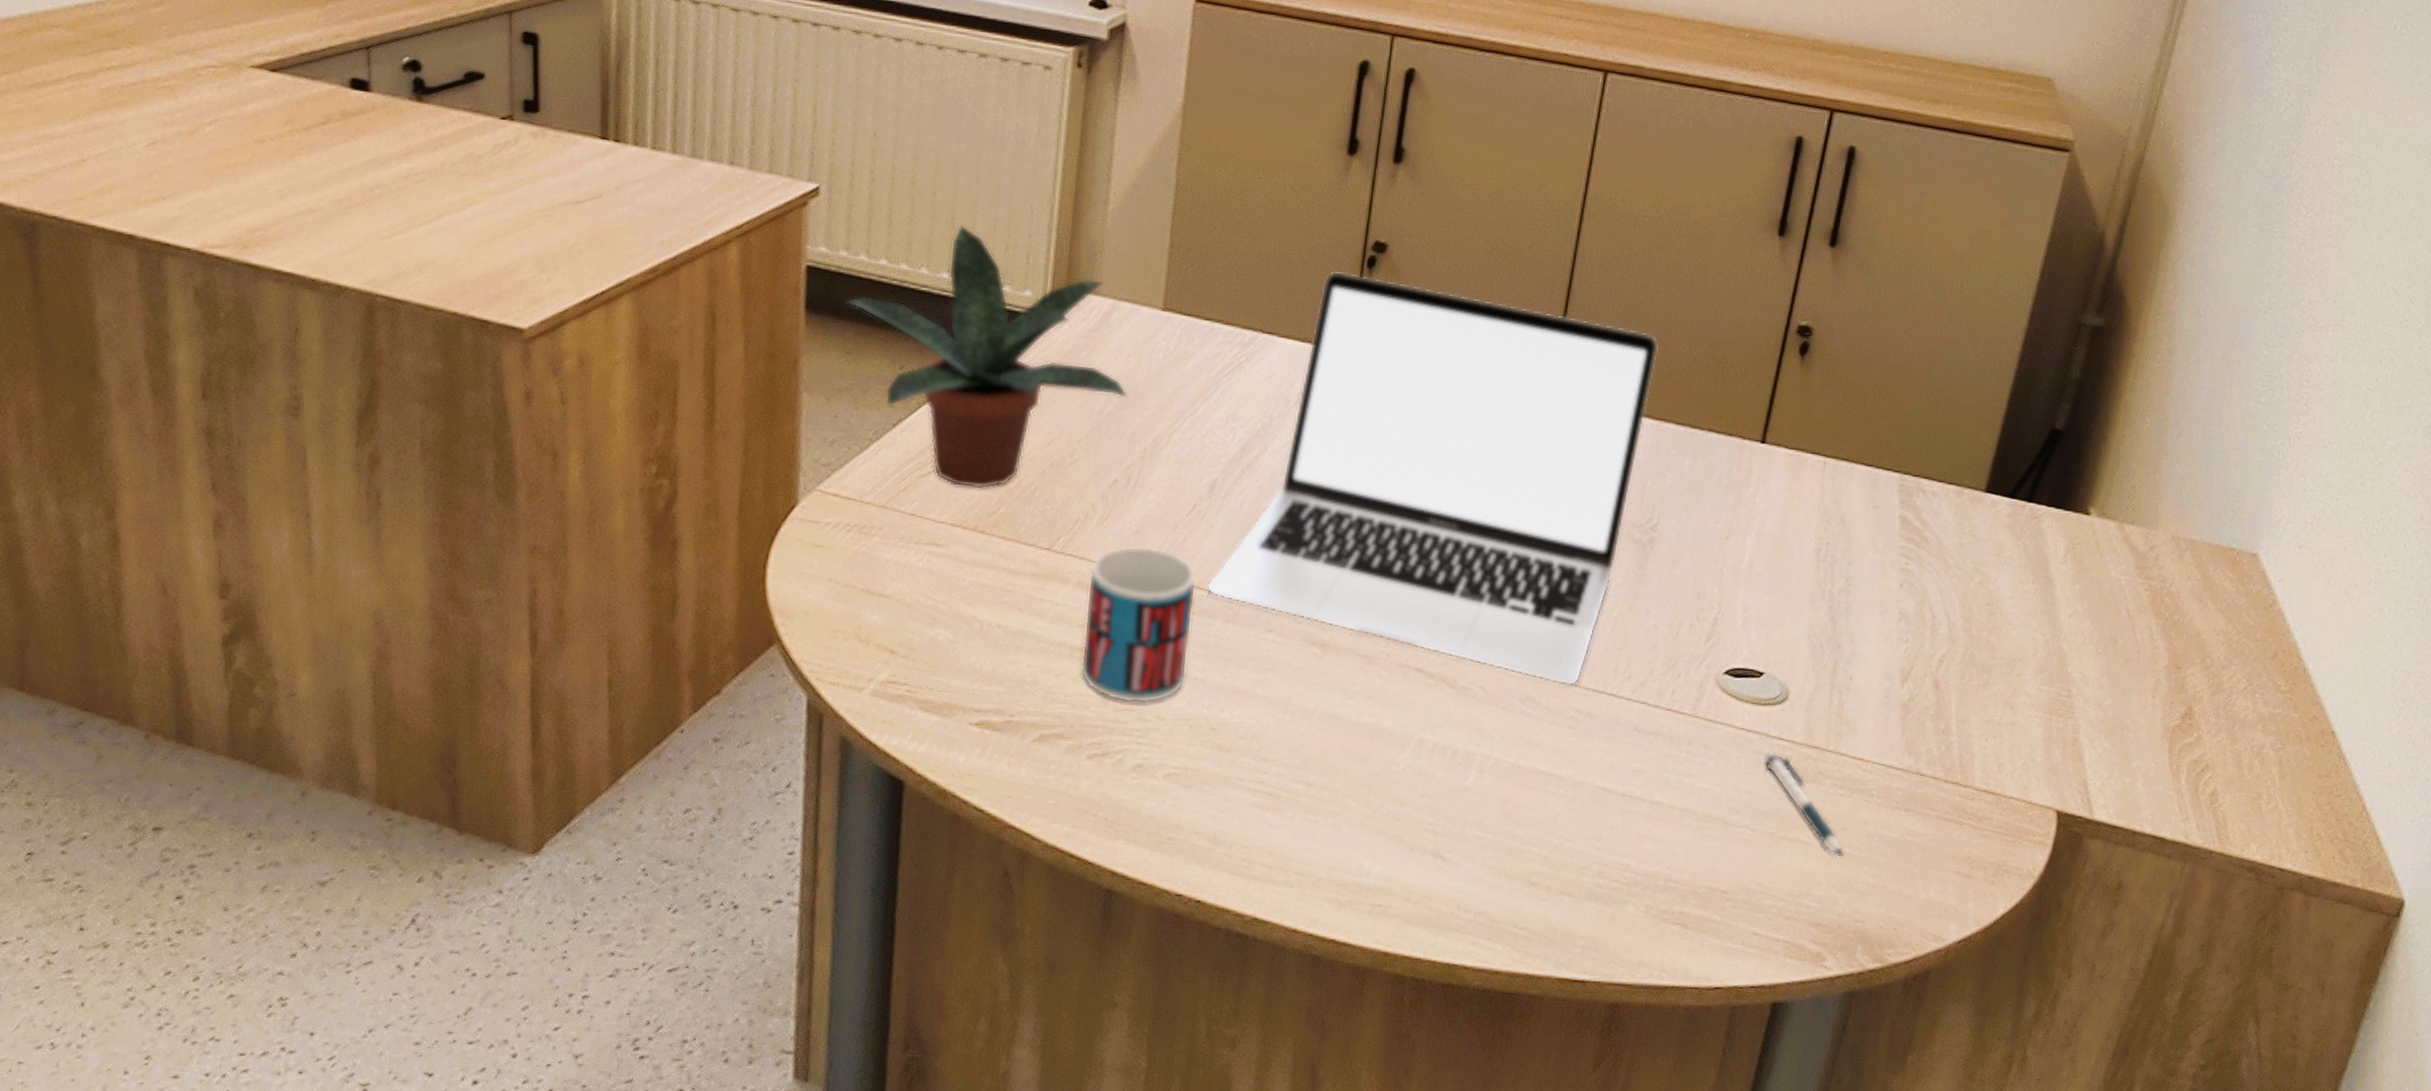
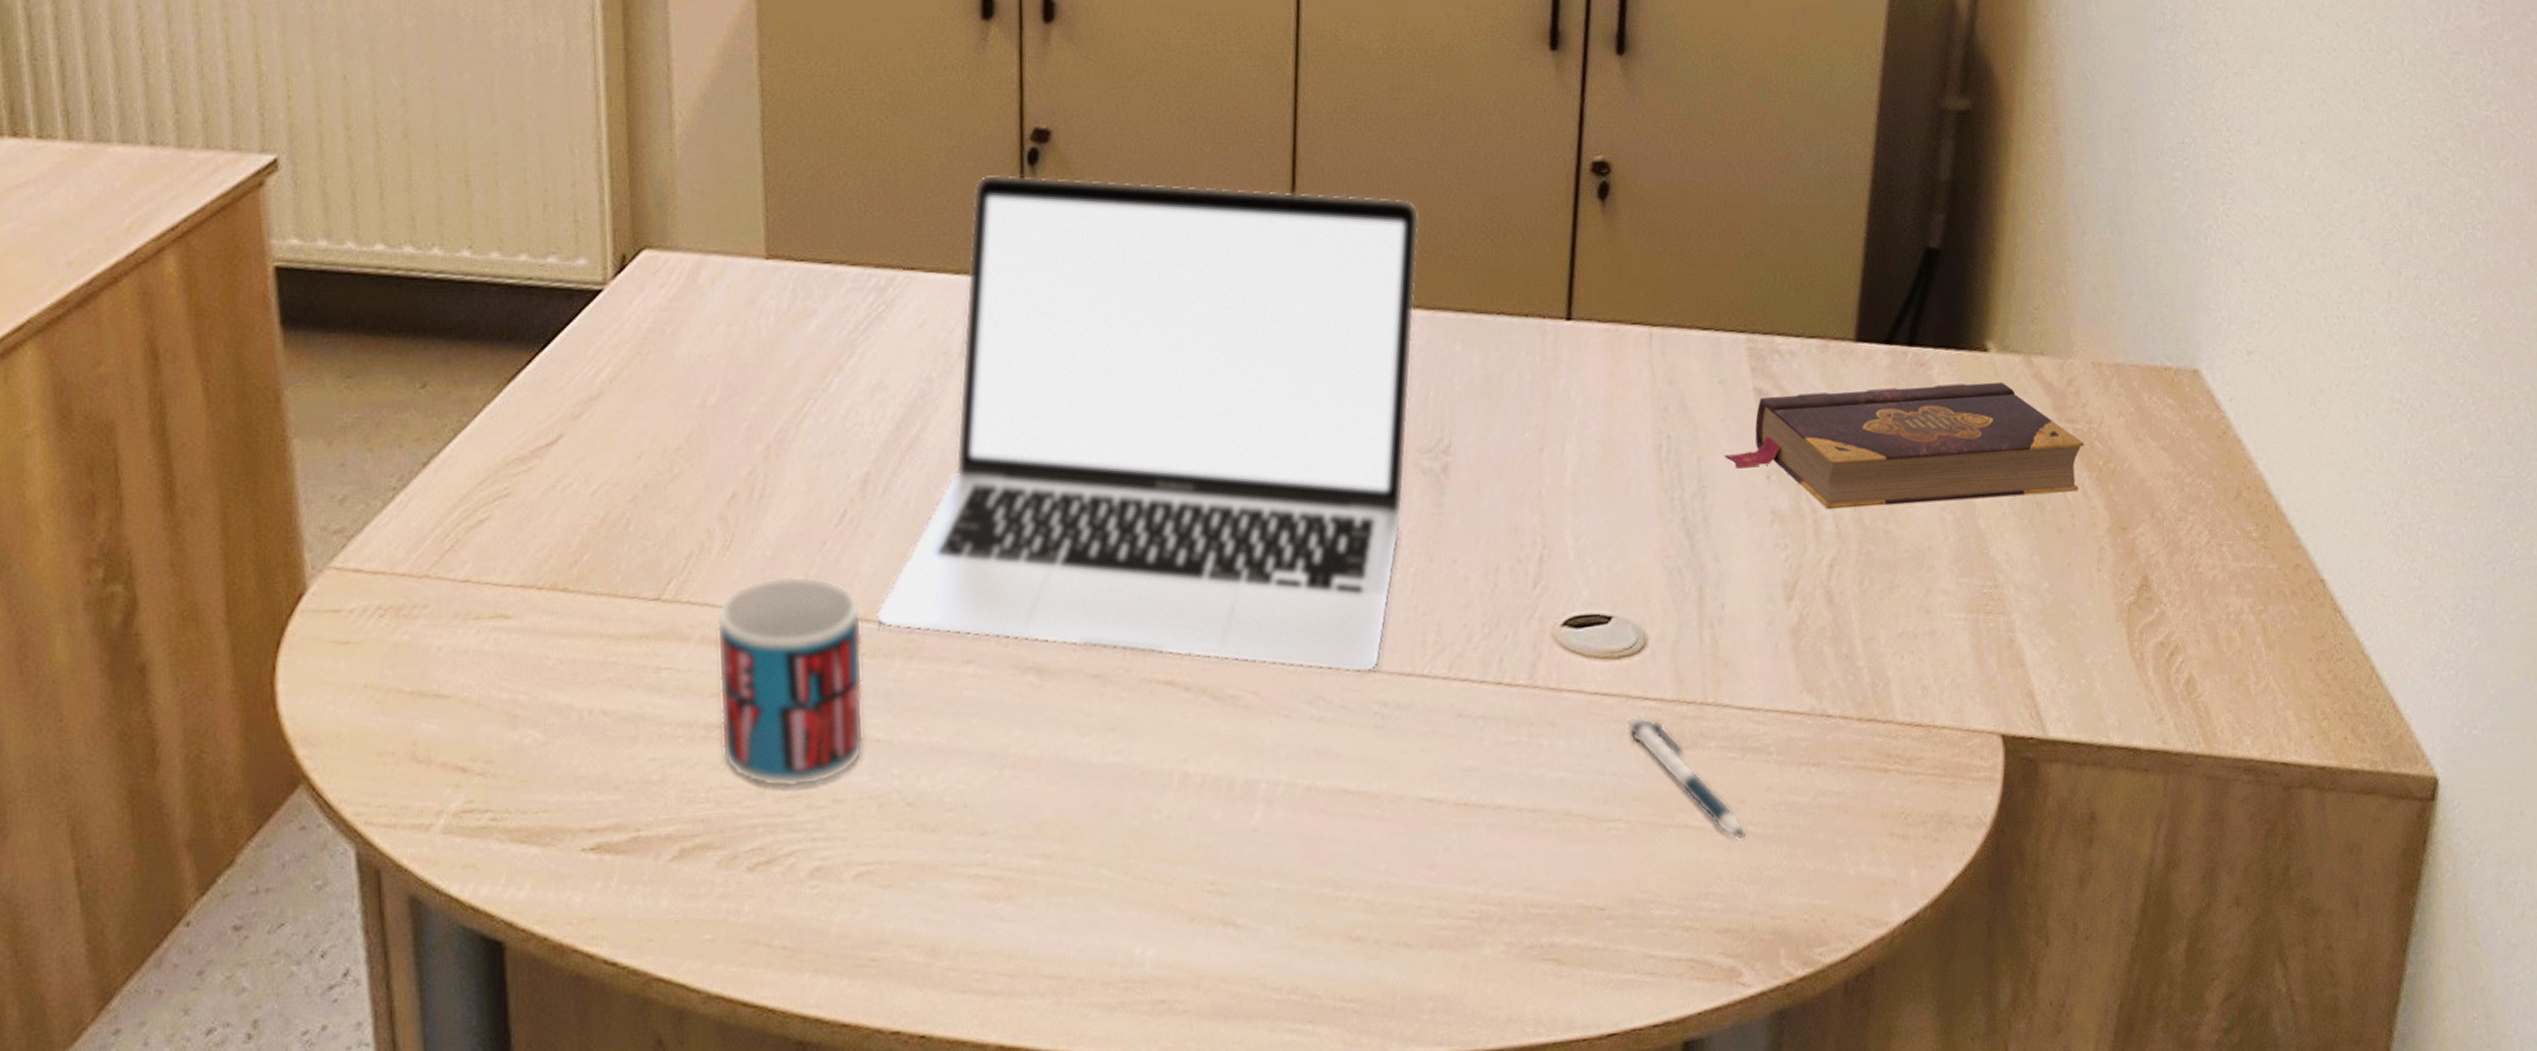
potted plant: present [845,225,1127,489] -> none [334,183,734,535]
book: none [1868,524,2156,633] -> present [1723,381,2084,510]

